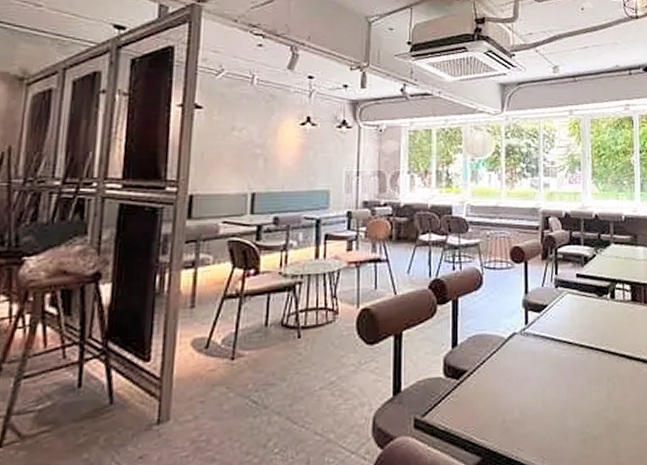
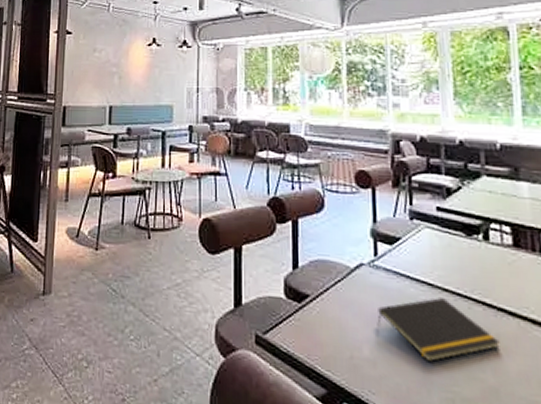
notepad: none [526,353,620,412] -> present [377,298,500,363]

